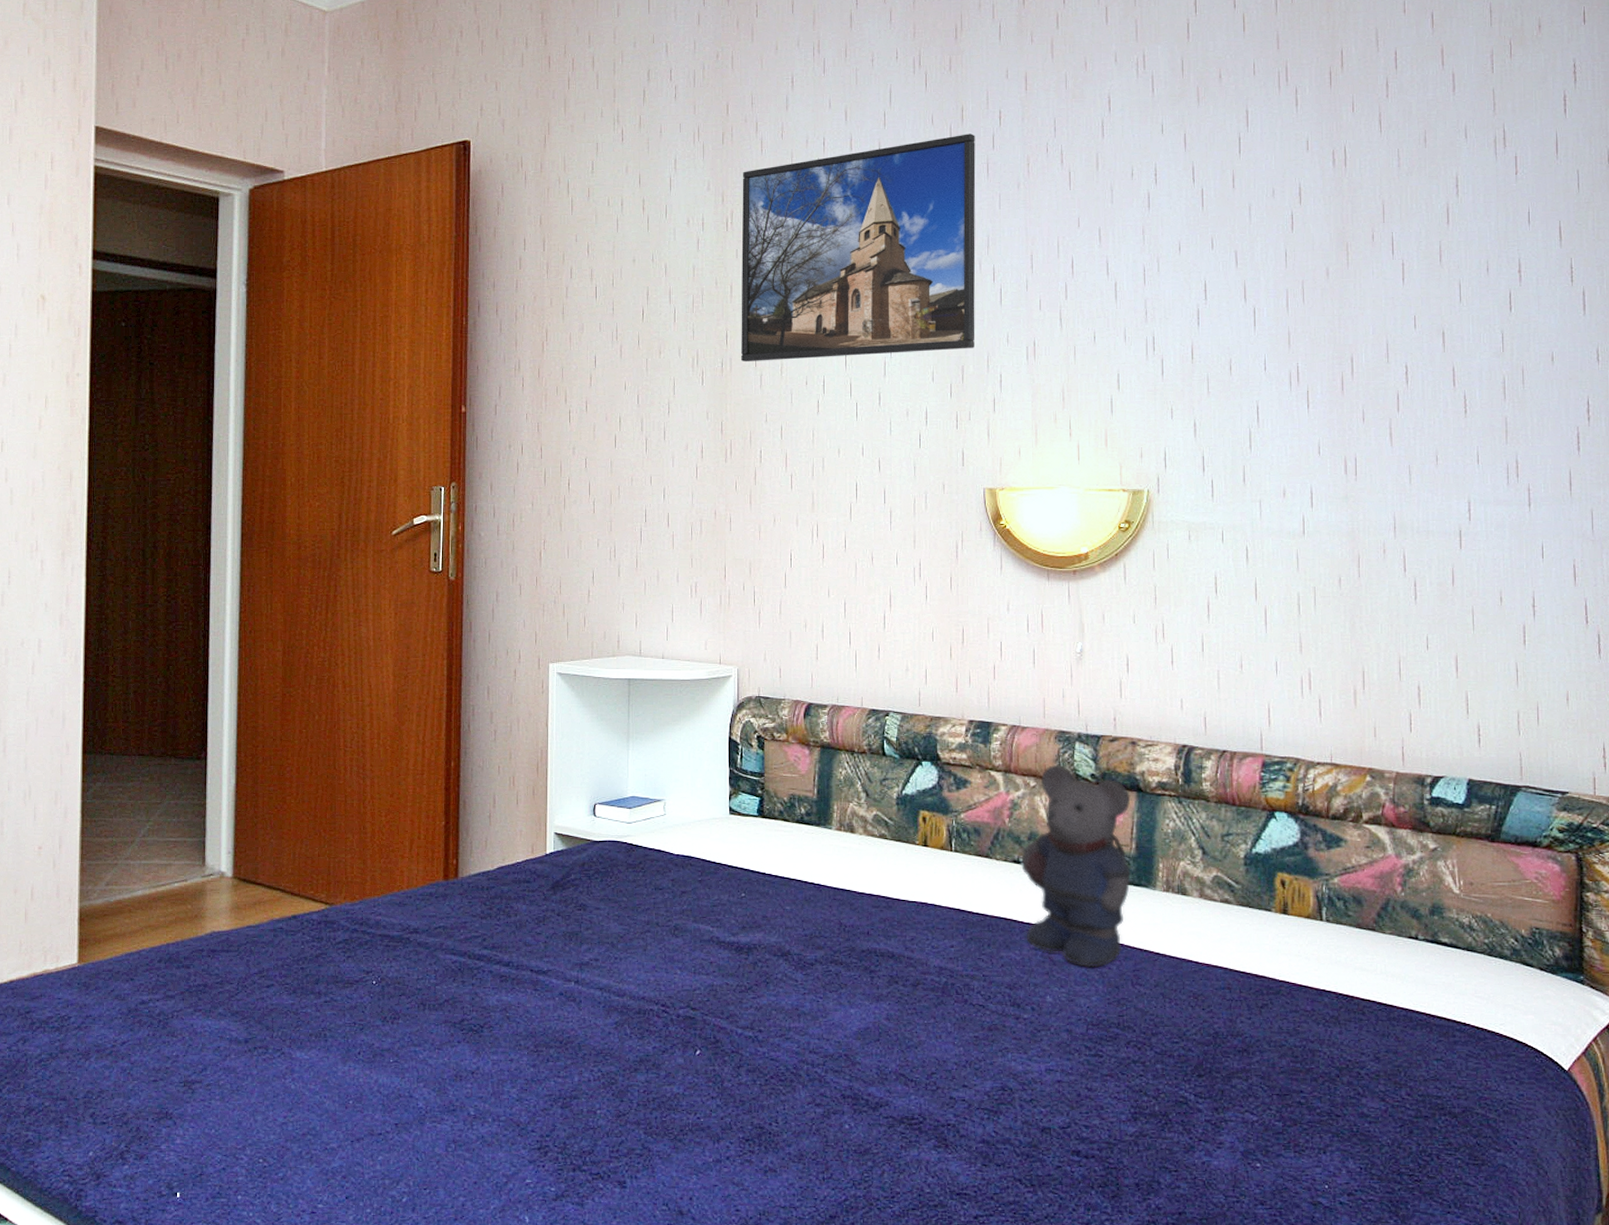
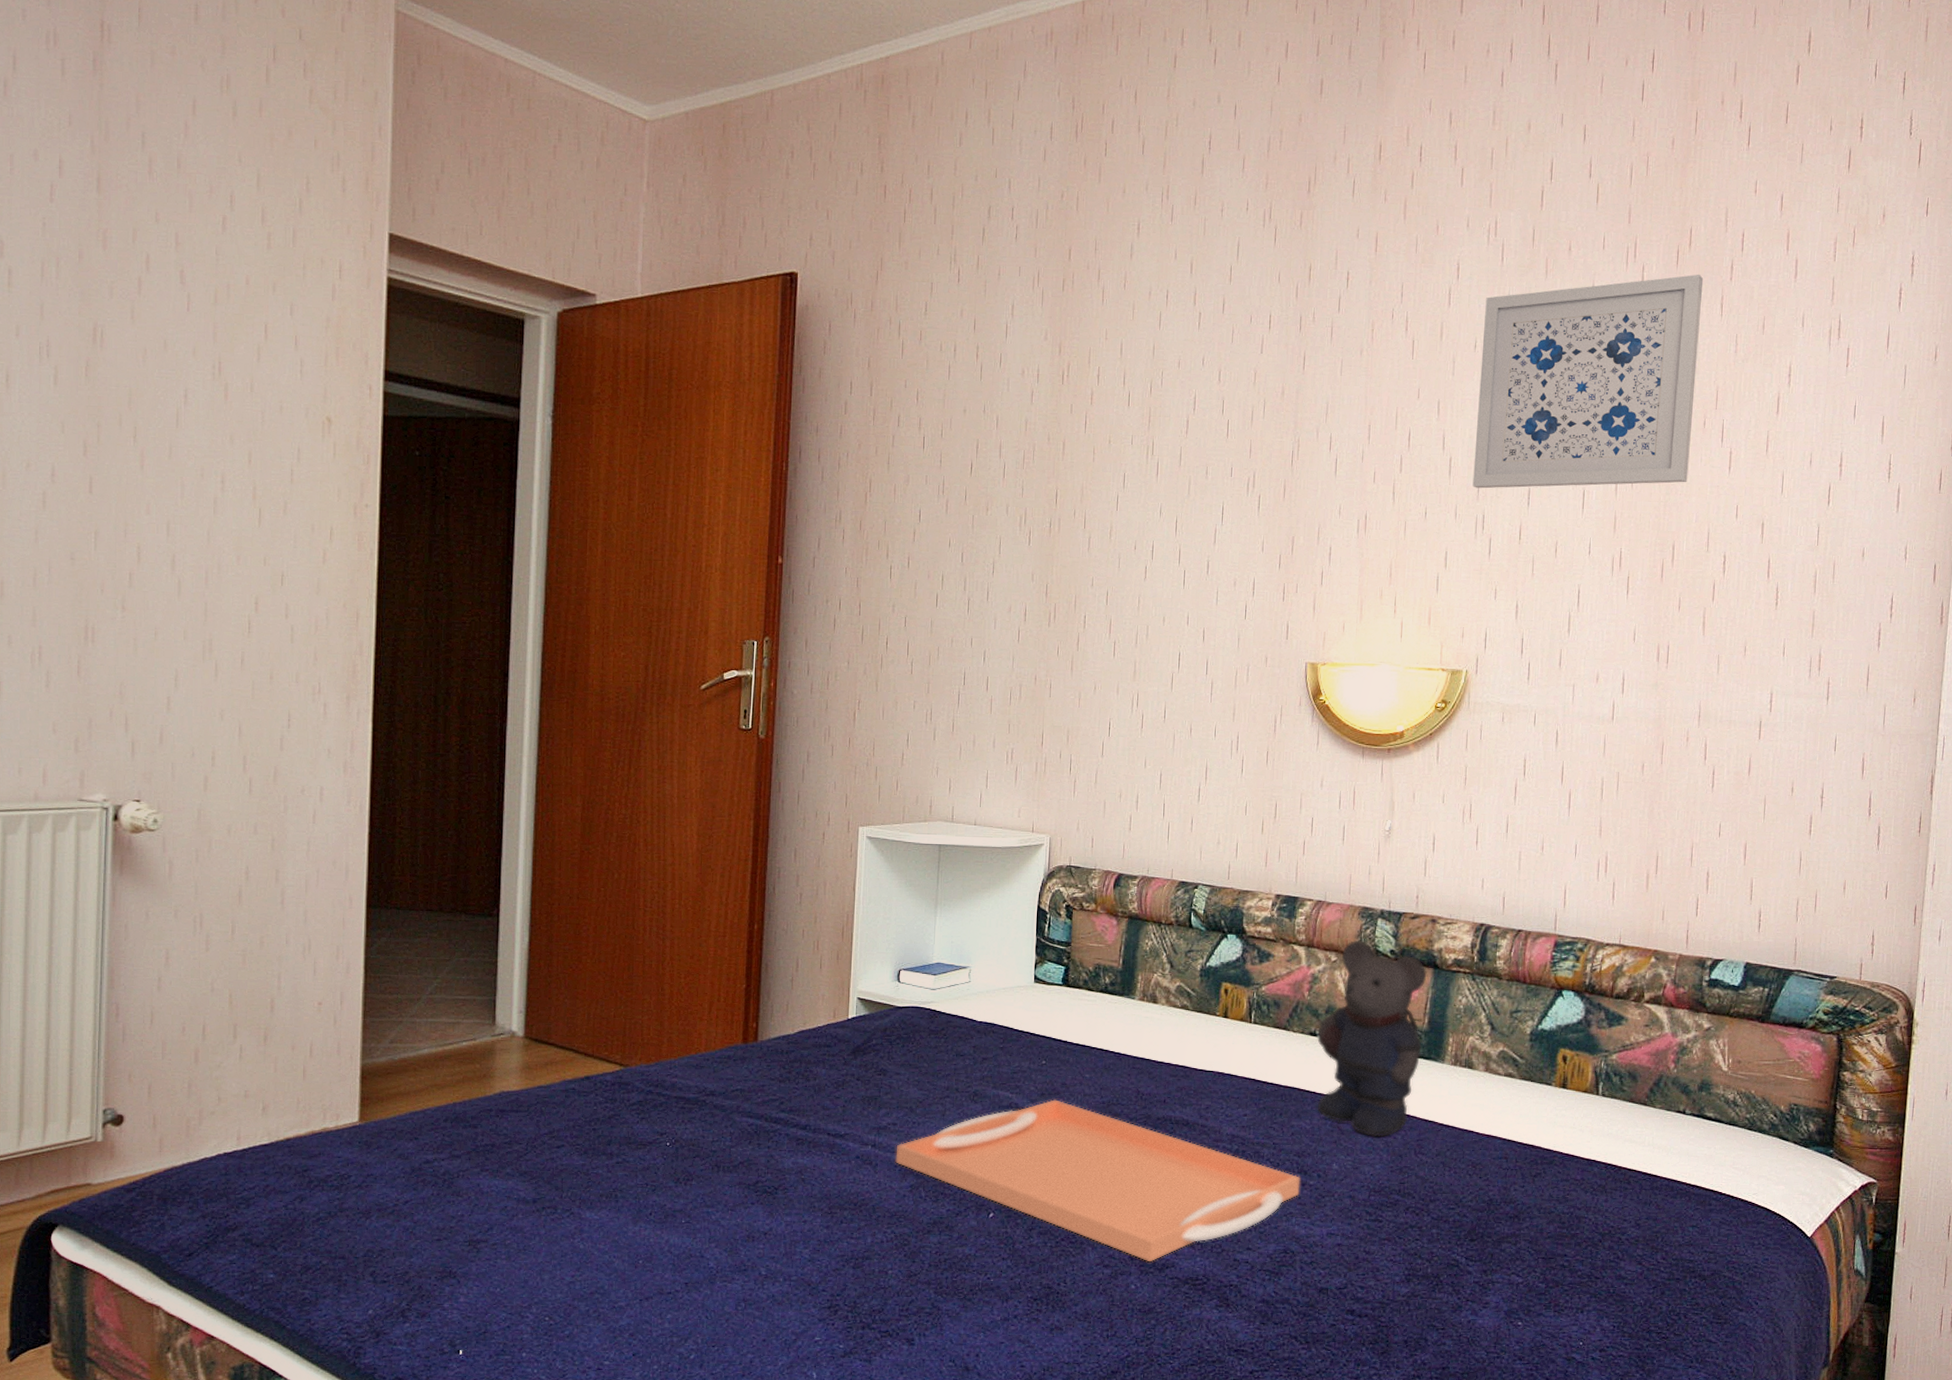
serving tray: none [599,933,1014,1100] -> present [895,1099,1301,1261]
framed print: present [741,134,976,362] -> none [1070,294,1321,524]
wall art: none [1139,94,1361,311] -> present [1472,275,1704,489]

